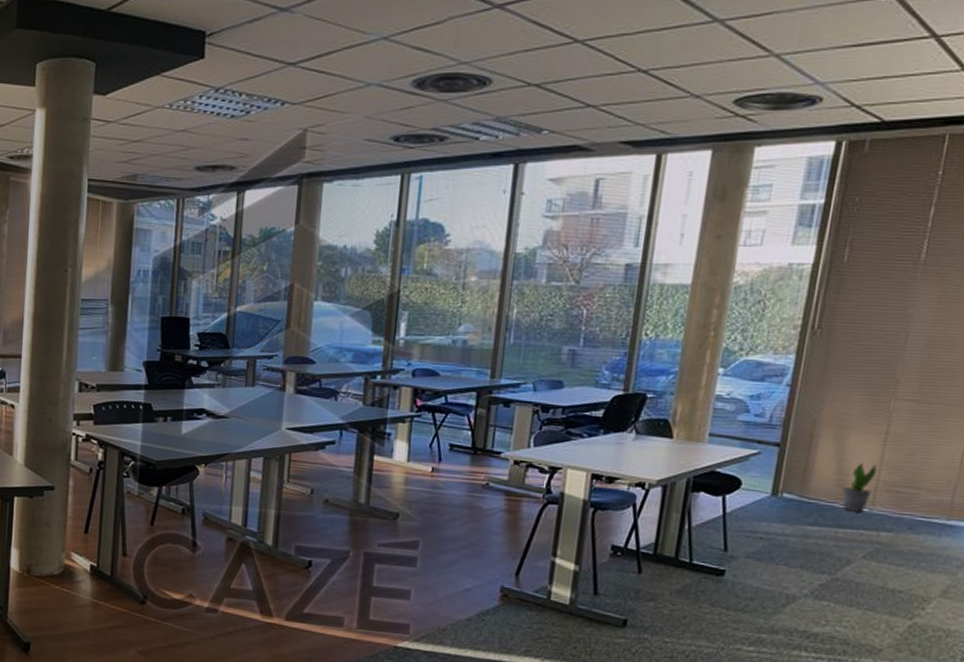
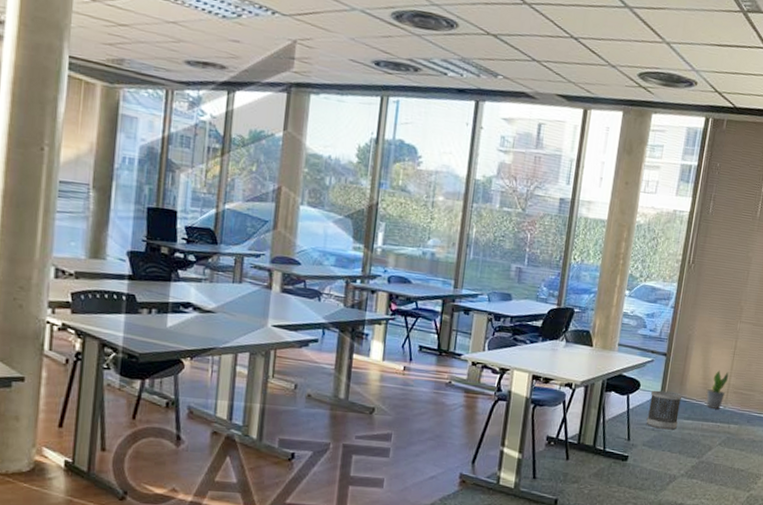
wastebasket: none [750,489,805,539] -> present [646,390,682,430]

